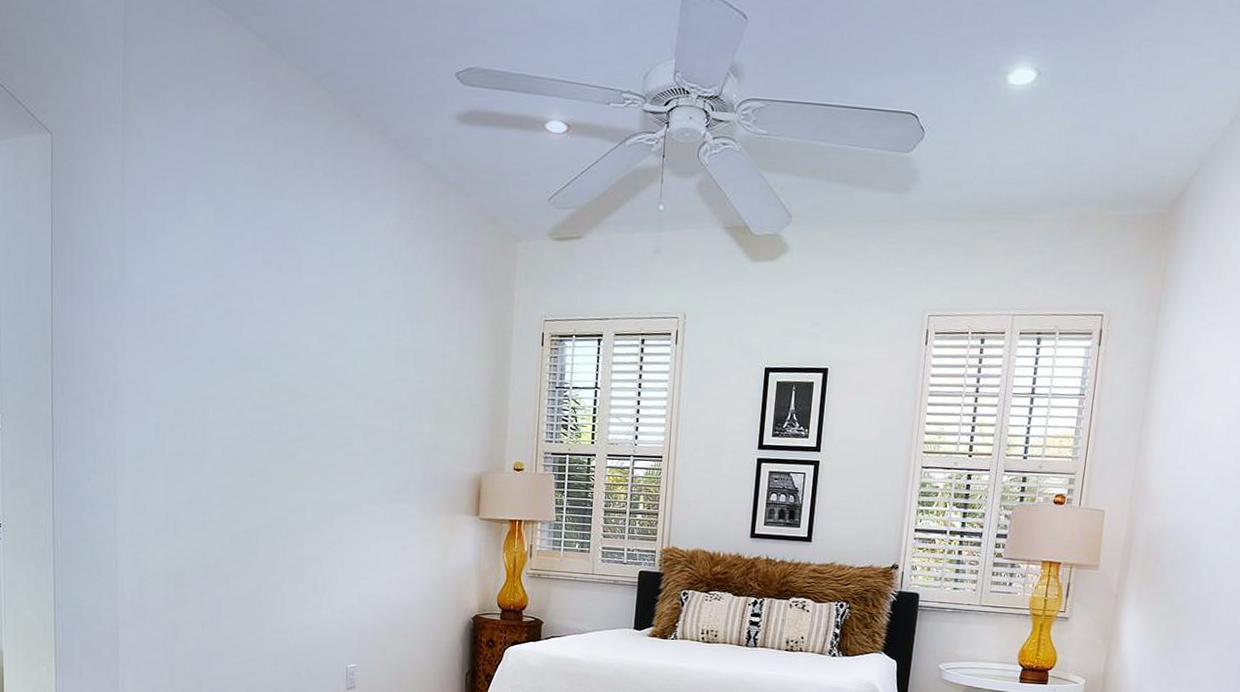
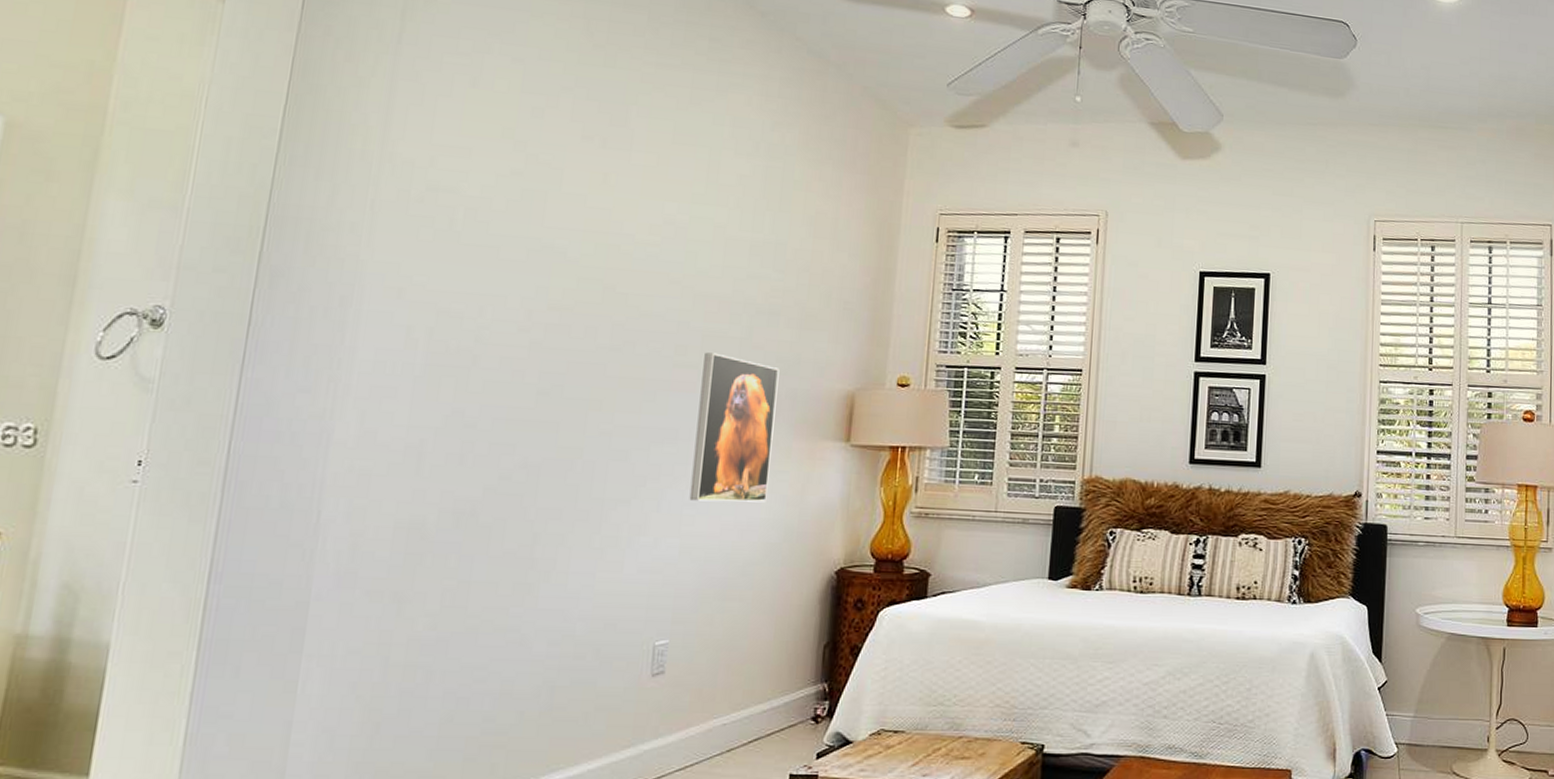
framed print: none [363,442,423,563] -> present [689,352,780,503]

